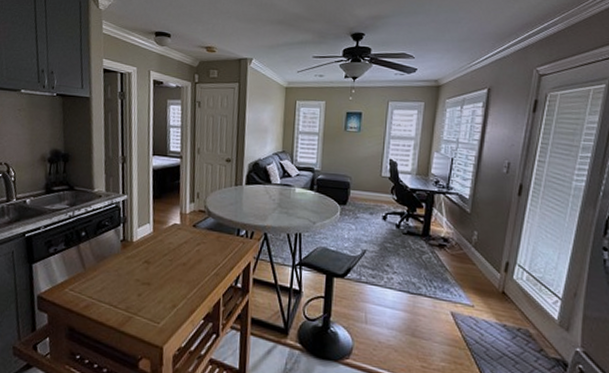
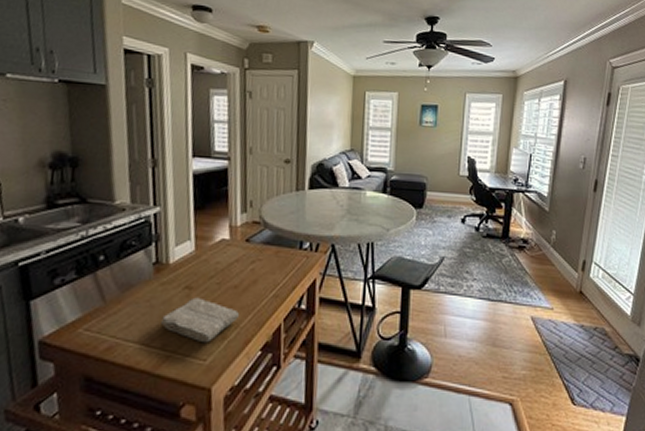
washcloth: none [126,270,186,309] -> present [161,297,239,343]

